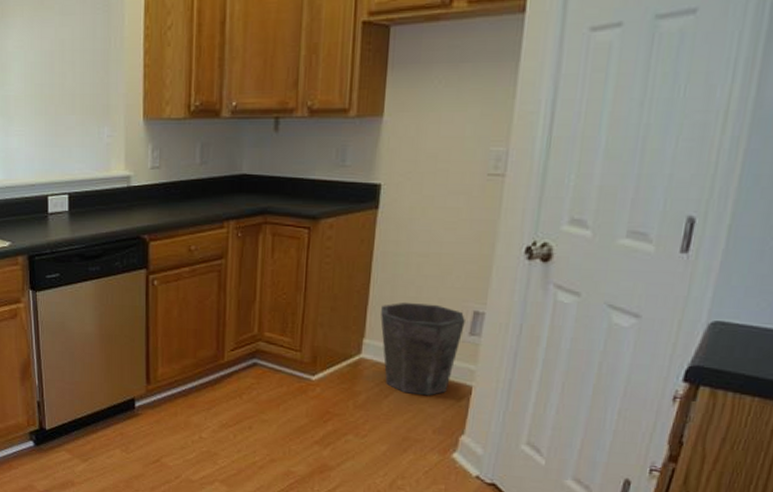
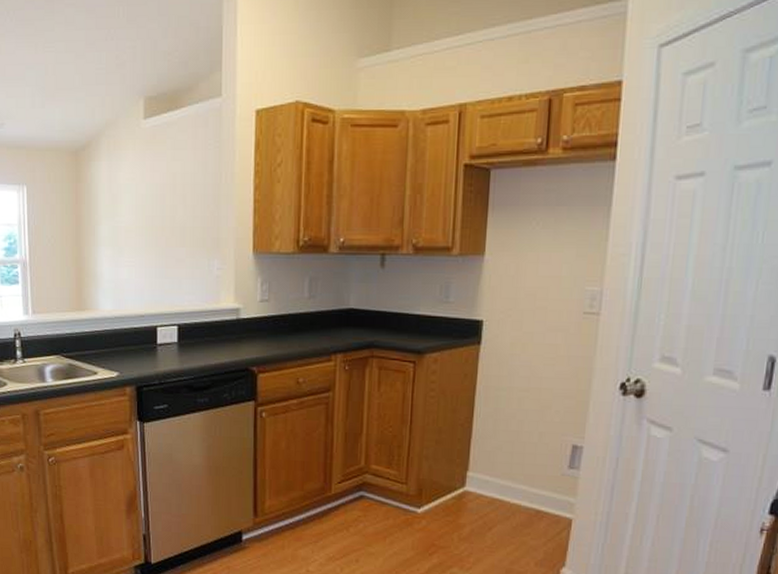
waste bin: present [380,302,465,396] -> none [484,435,565,529]

